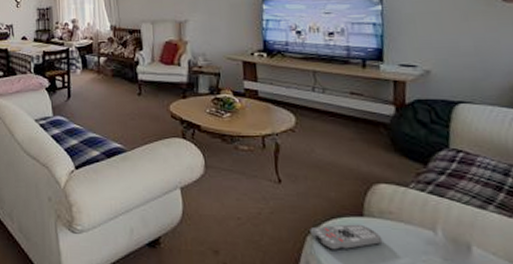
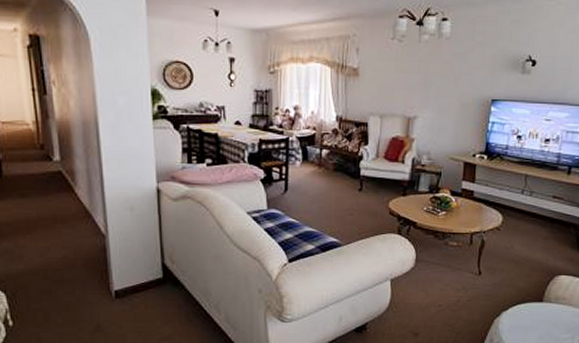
remote control: present [310,224,383,250] -> none [498,308,554,329]

